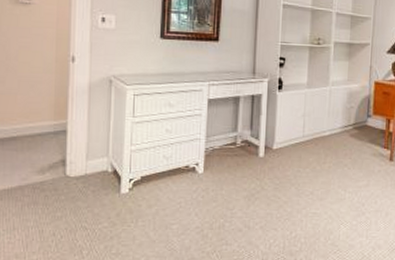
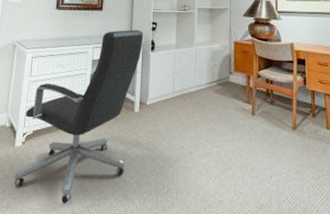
office chair: none [123,65,270,251] -> present [14,30,144,205]

